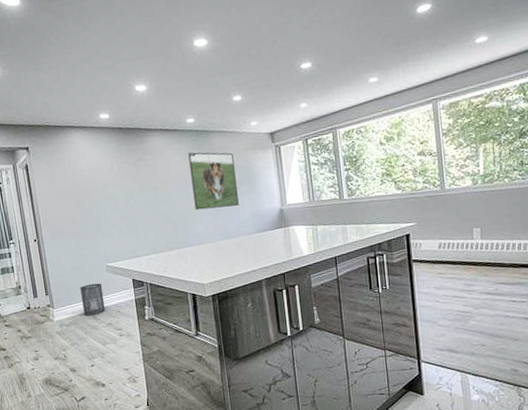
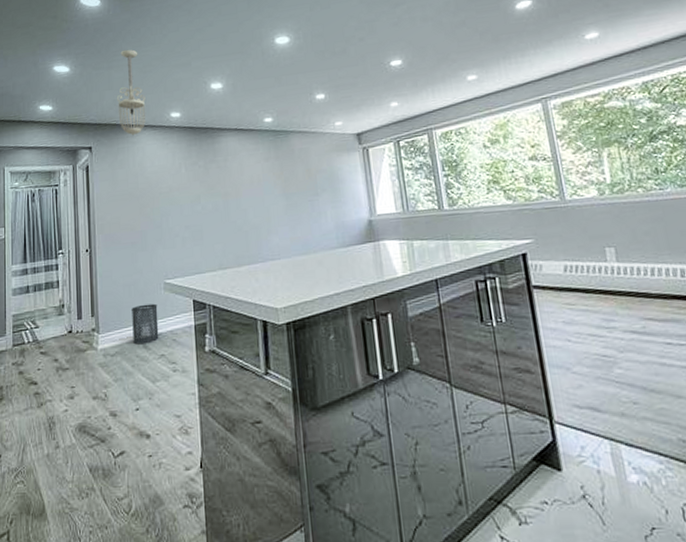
ceiling light fixture: none [46,51,77,137] -> present [116,49,145,136]
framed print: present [188,152,239,210] -> none [264,154,321,220]

